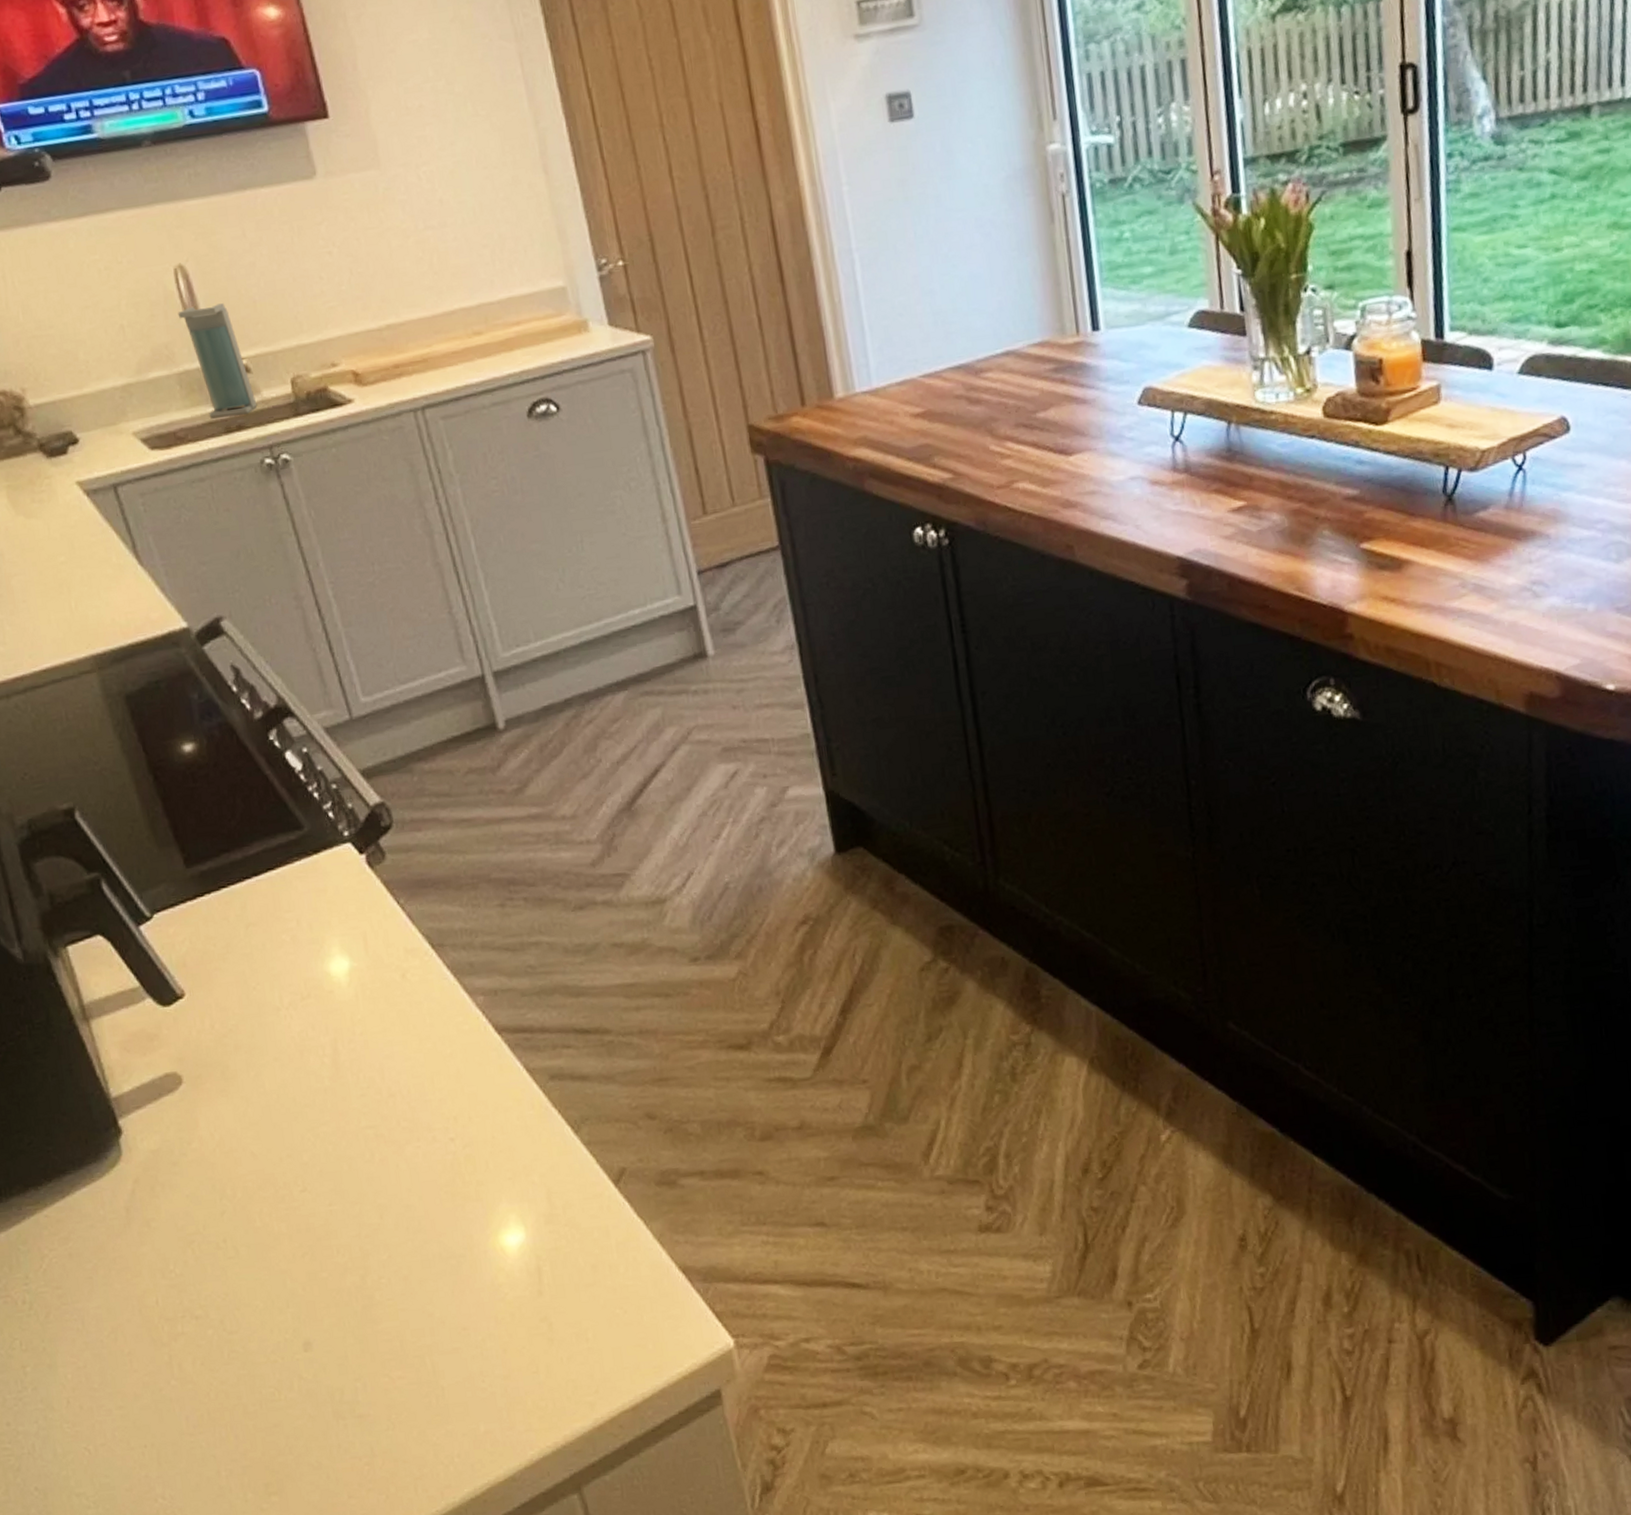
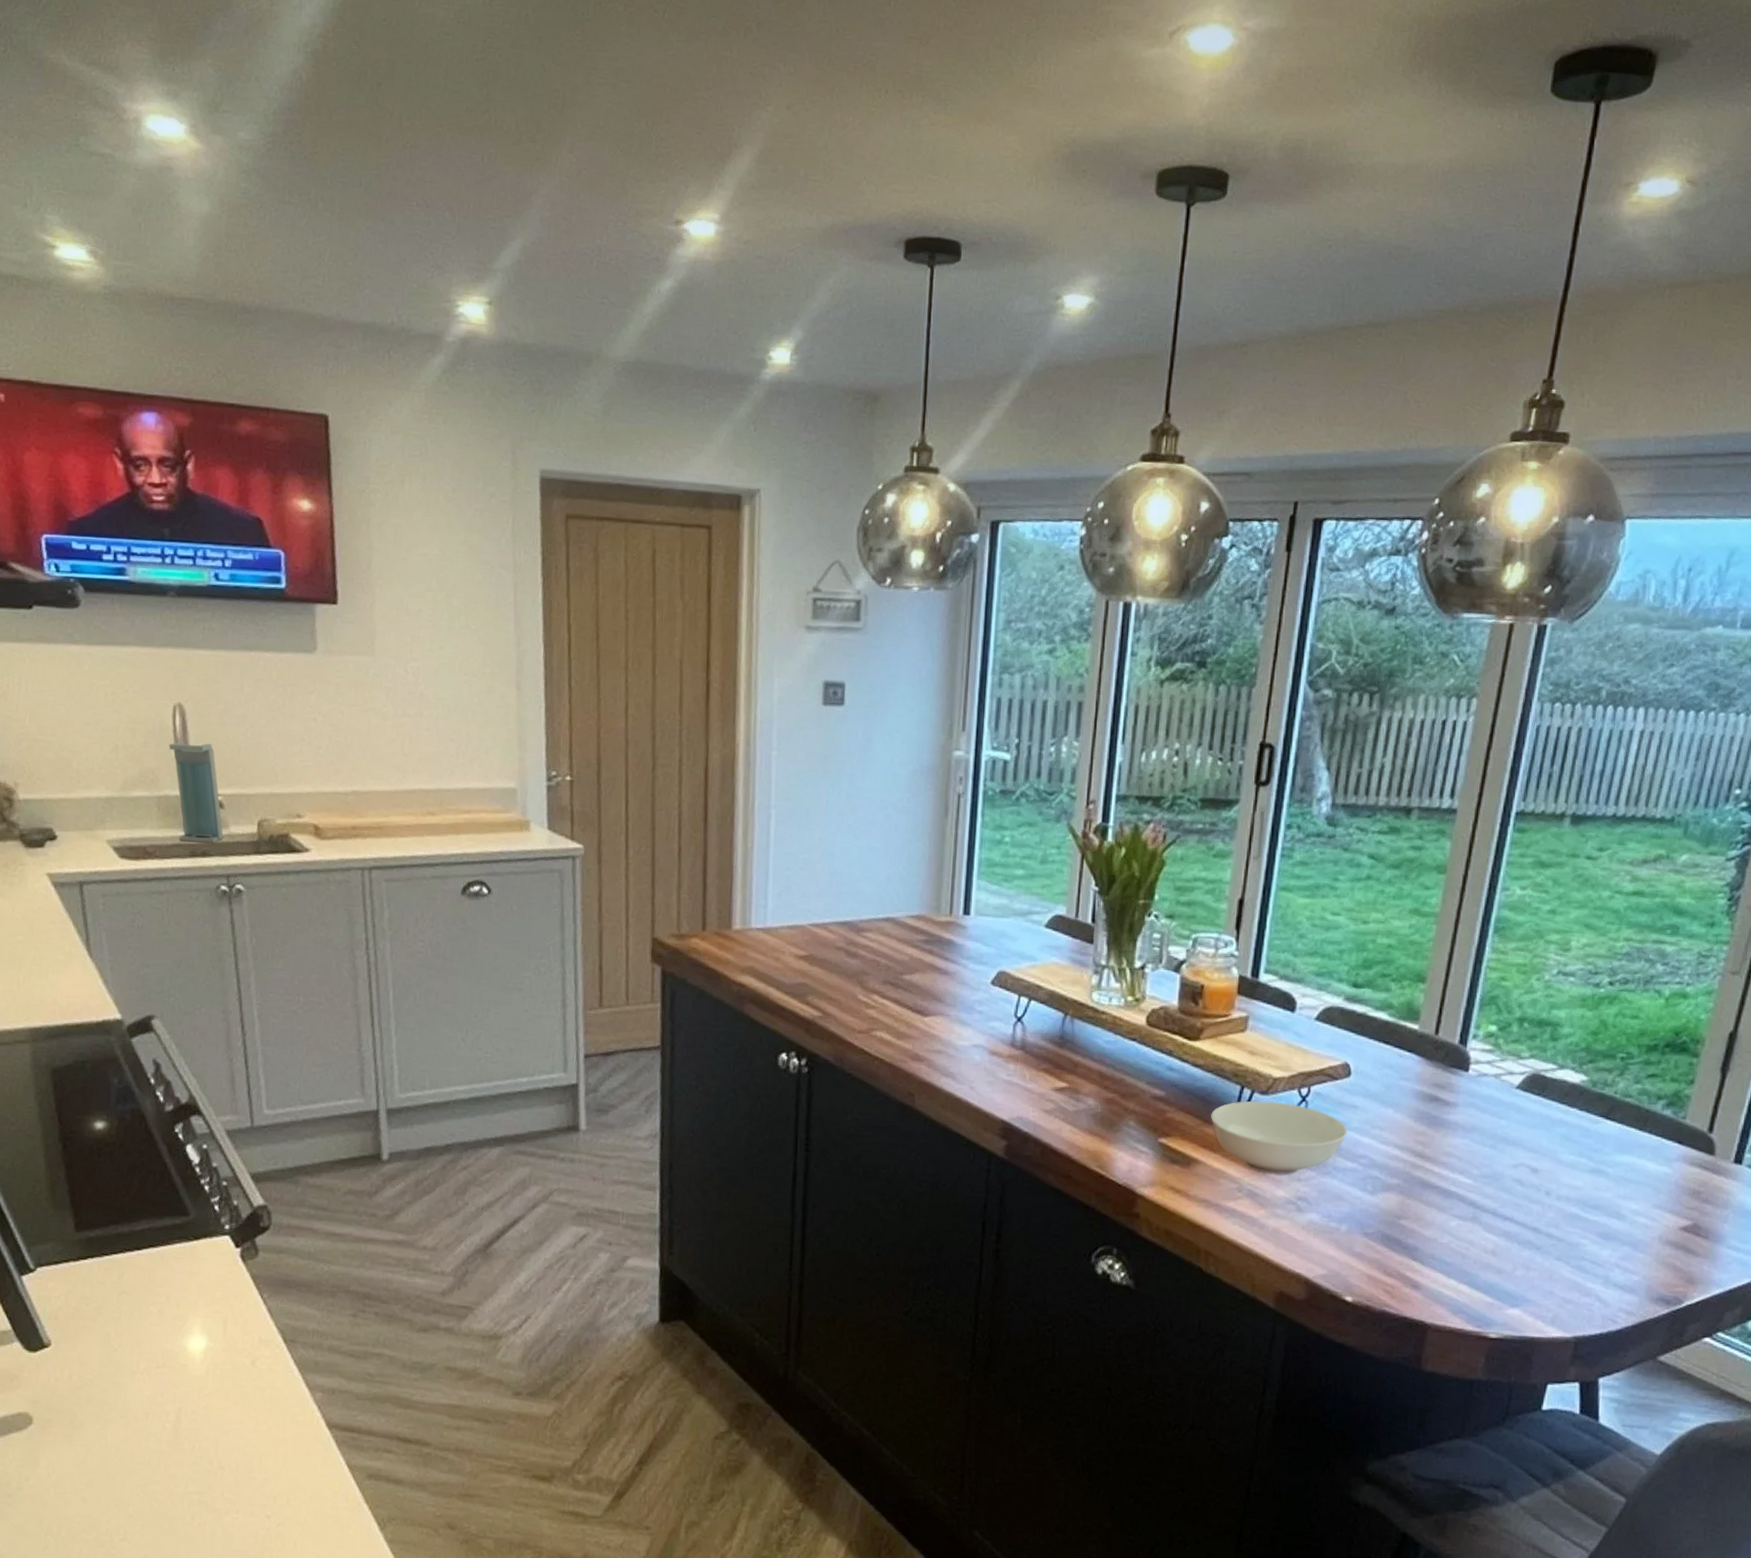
bowl: none [1415,475,1577,561] -> present [1211,1100,1347,1175]

